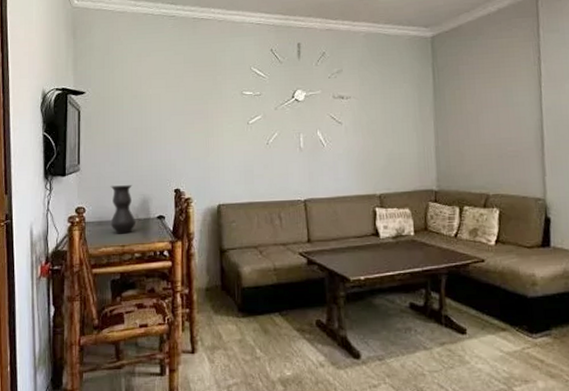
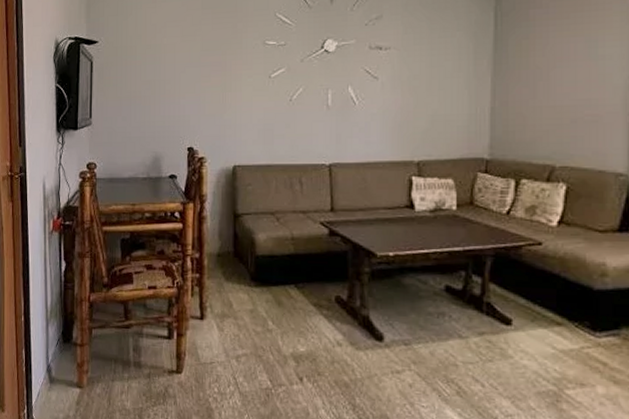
vase: present [110,185,136,234] -> none [121,141,148,192]

